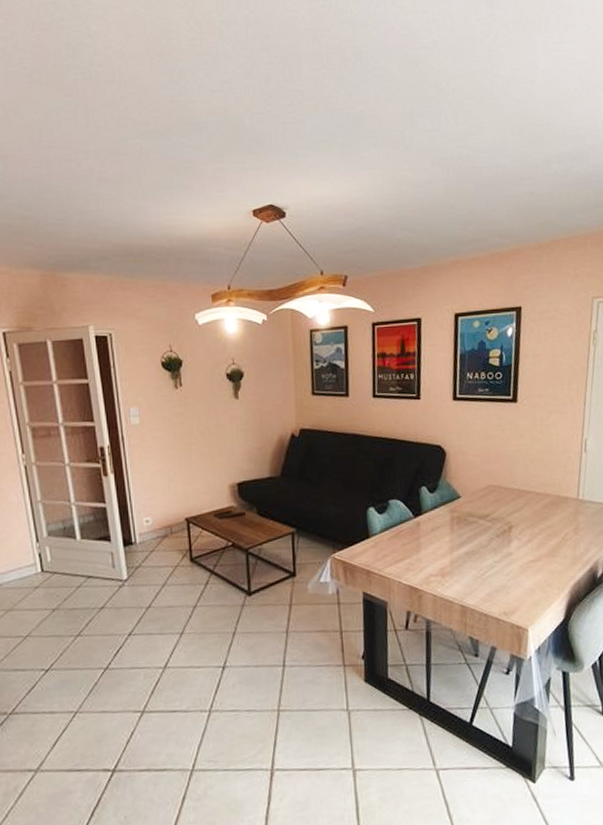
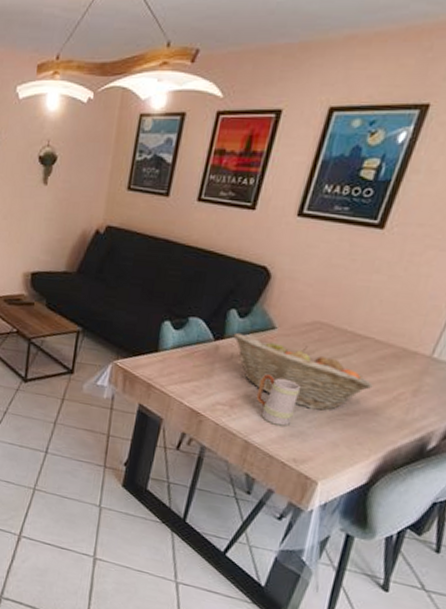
fruit basket: none [428,506,545,563] -> present [233,332,373,411]
mug: none [460,539,494,585] -> present [256,374,300,426]

